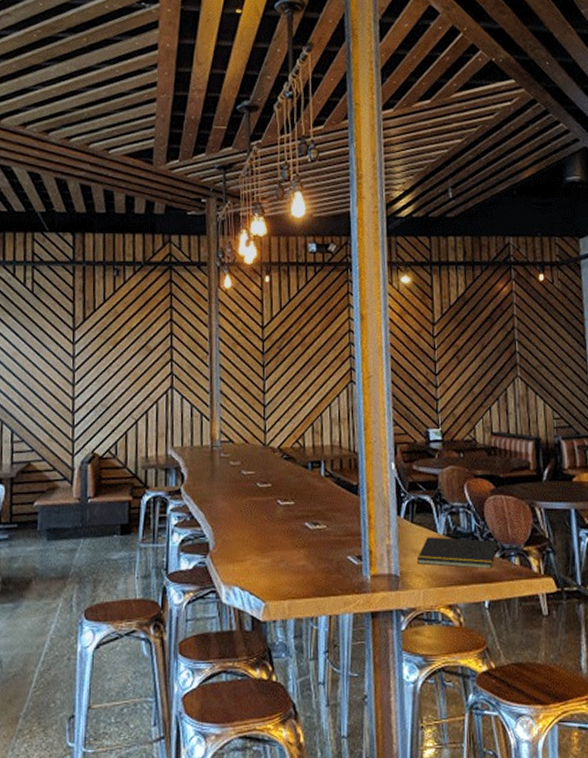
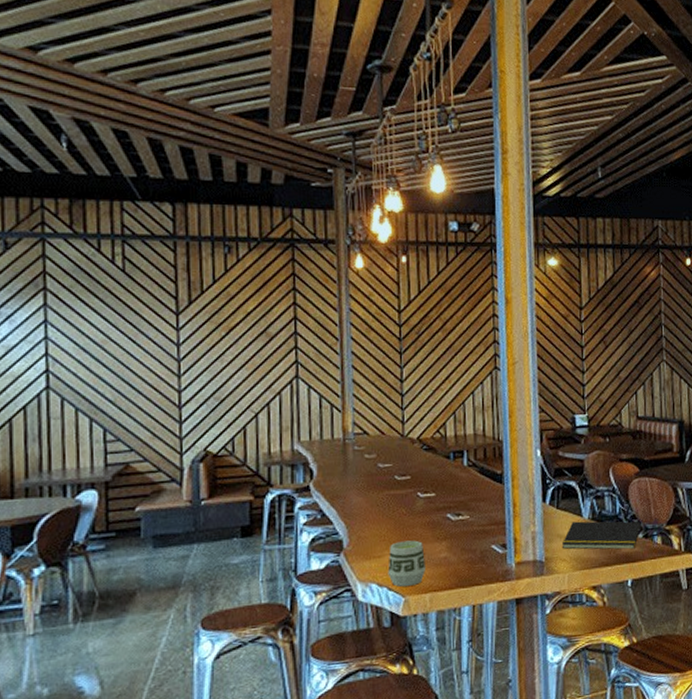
cup: none [249,546,284,593] -> present [387,540,425,587]

